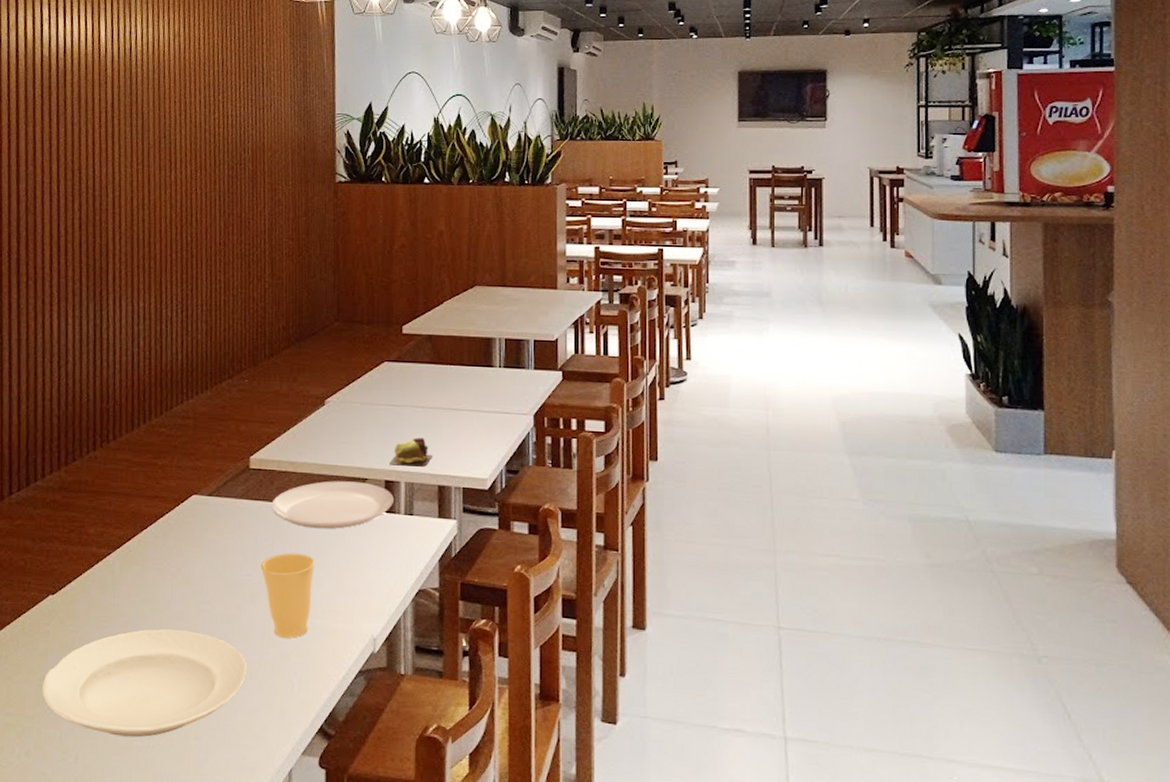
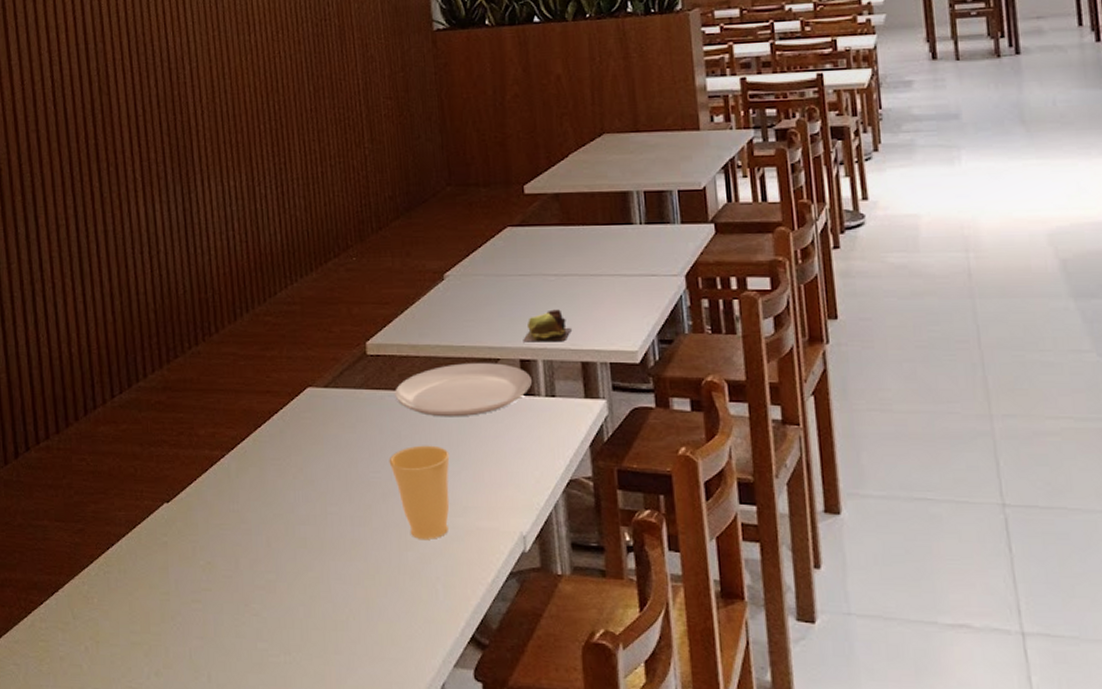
plate: present [41,628,248,738] -> none [165,534,385,653]

